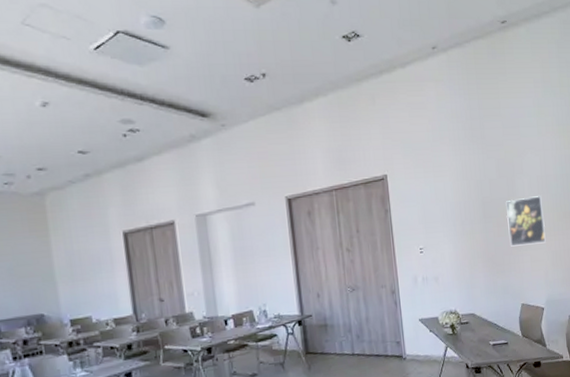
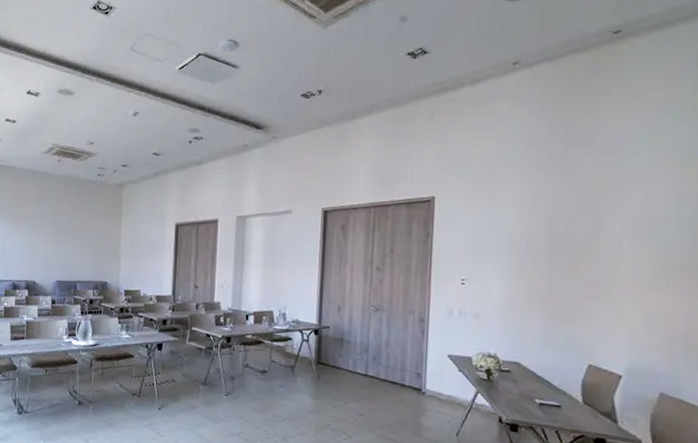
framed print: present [506,195,546,247] -> none [583,238,641,298]

